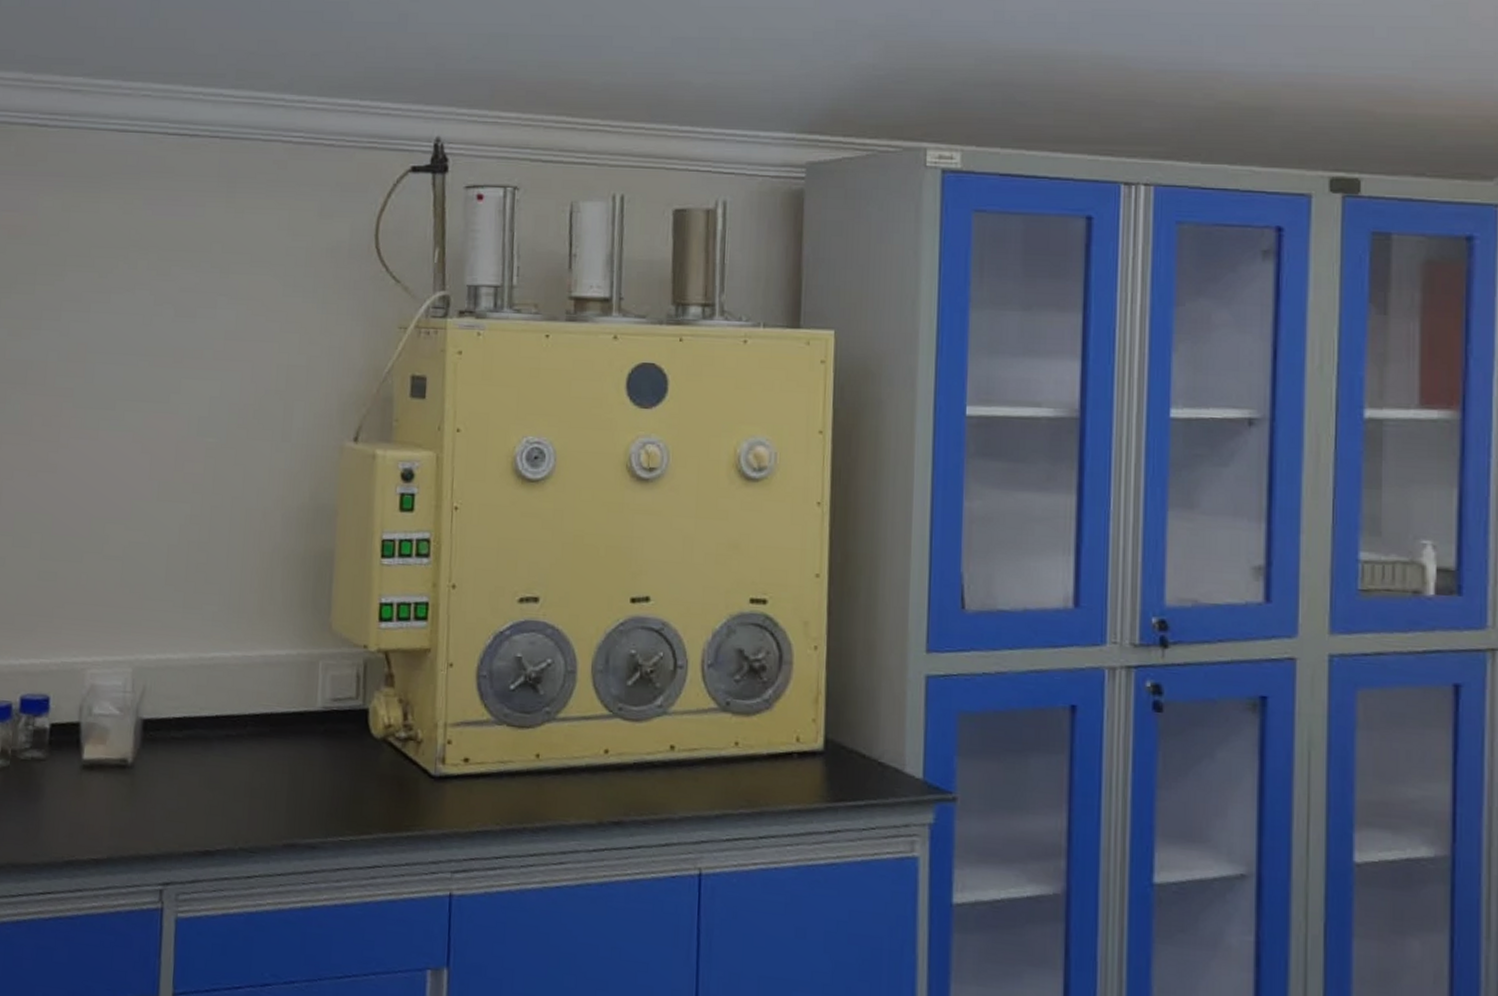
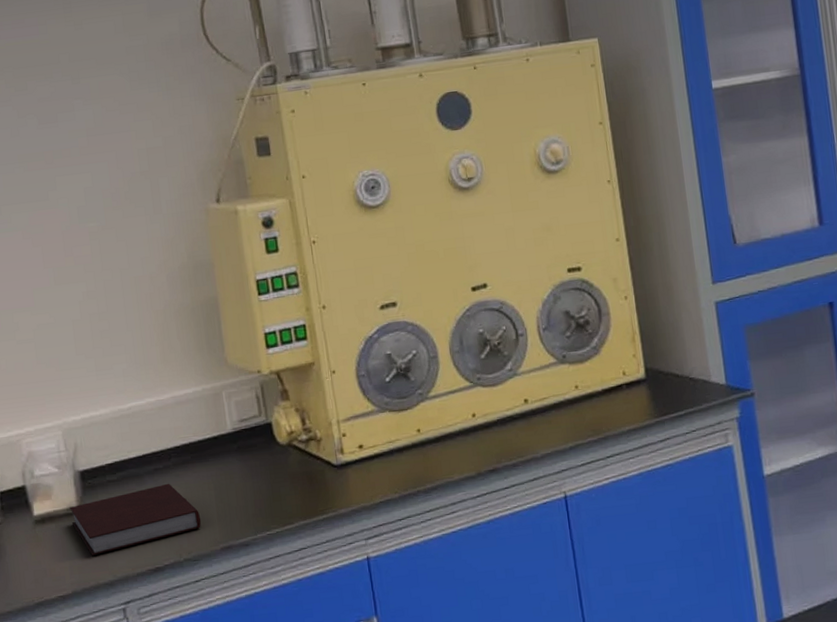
notebook: none [122,754,268,821] -> present [70,483,201,556]

